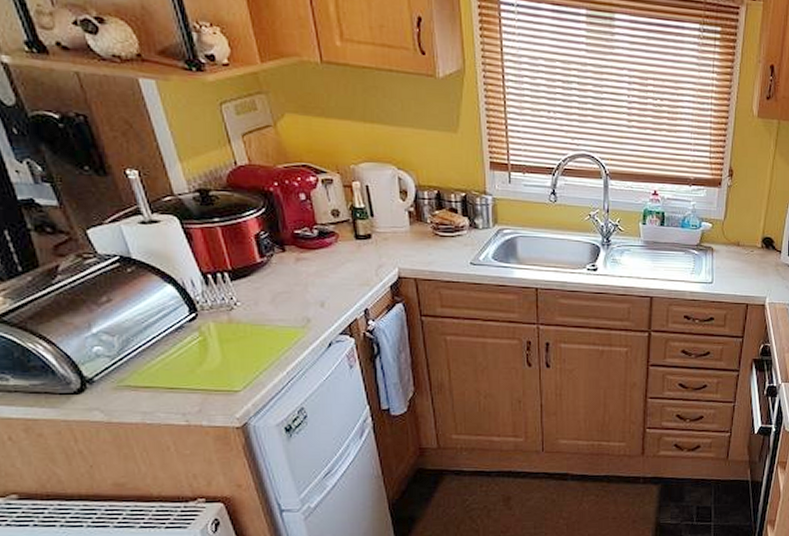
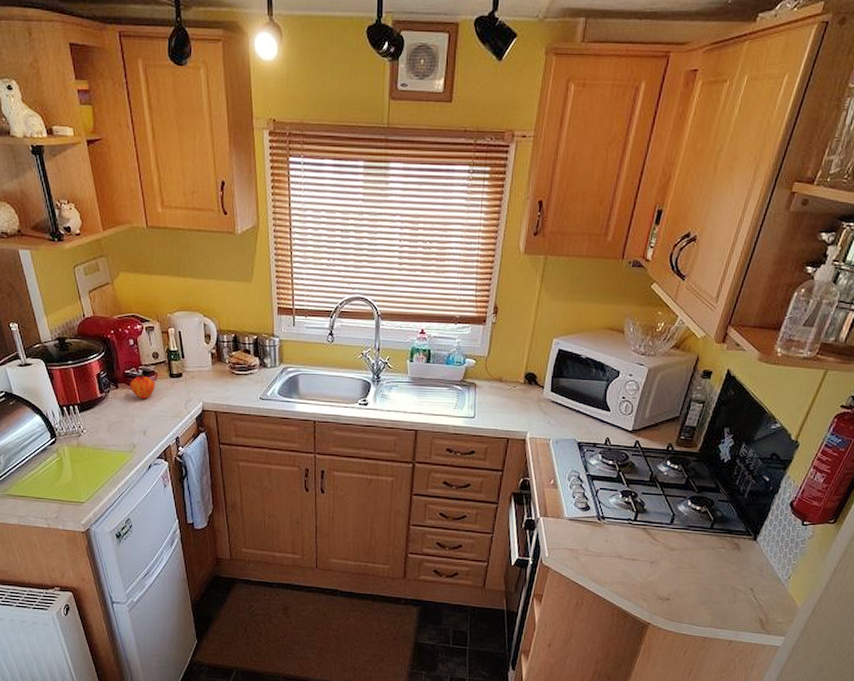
fruit: none [301,235,336,265] -> present [129,374,156,400]

